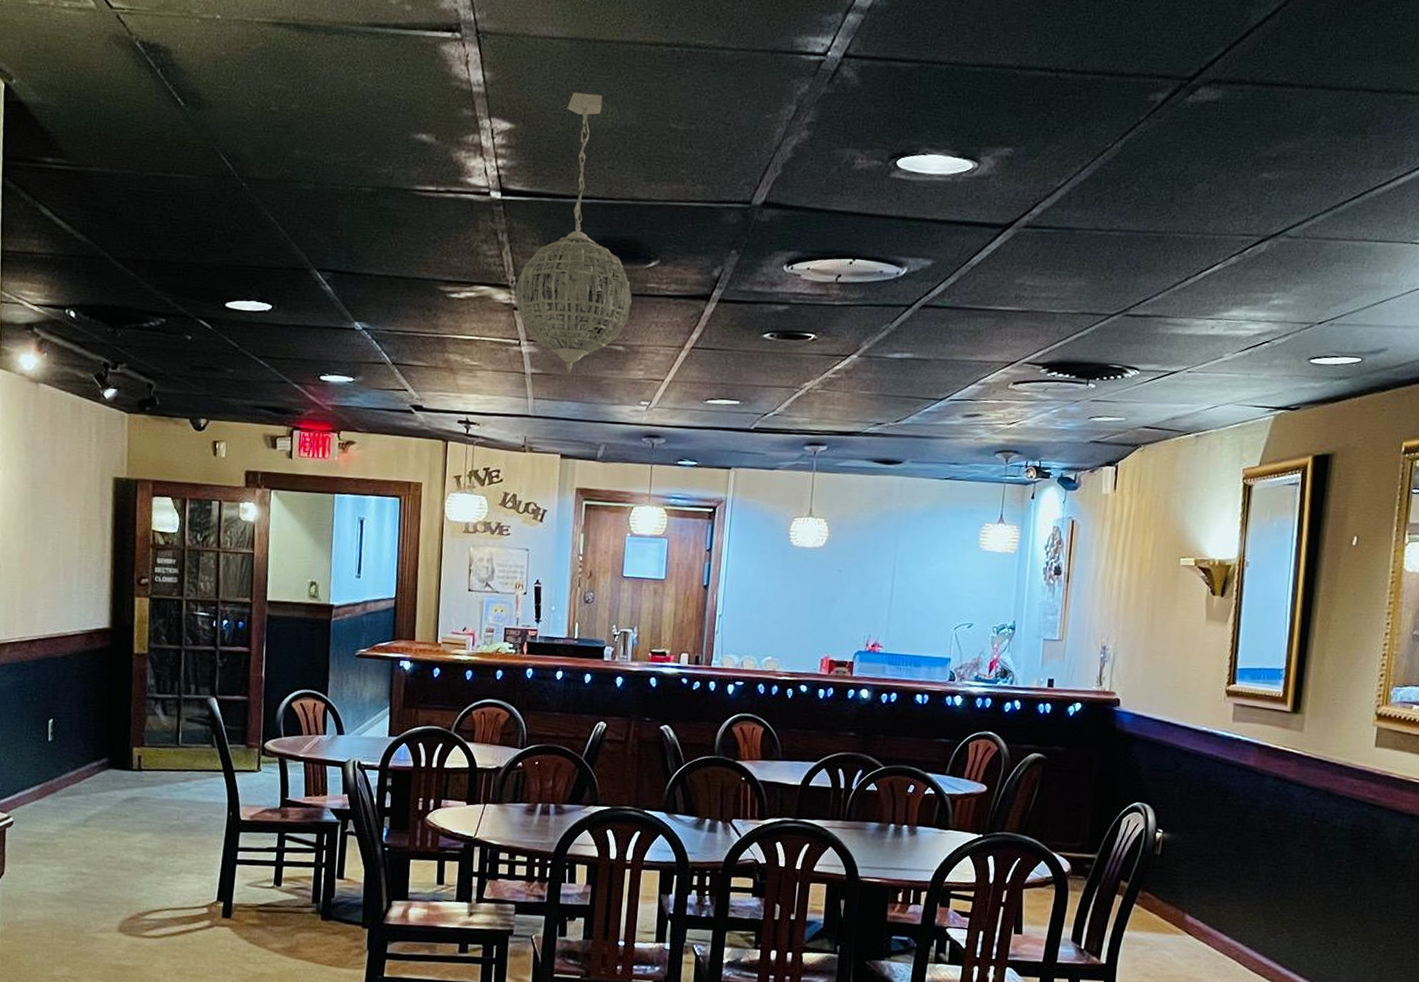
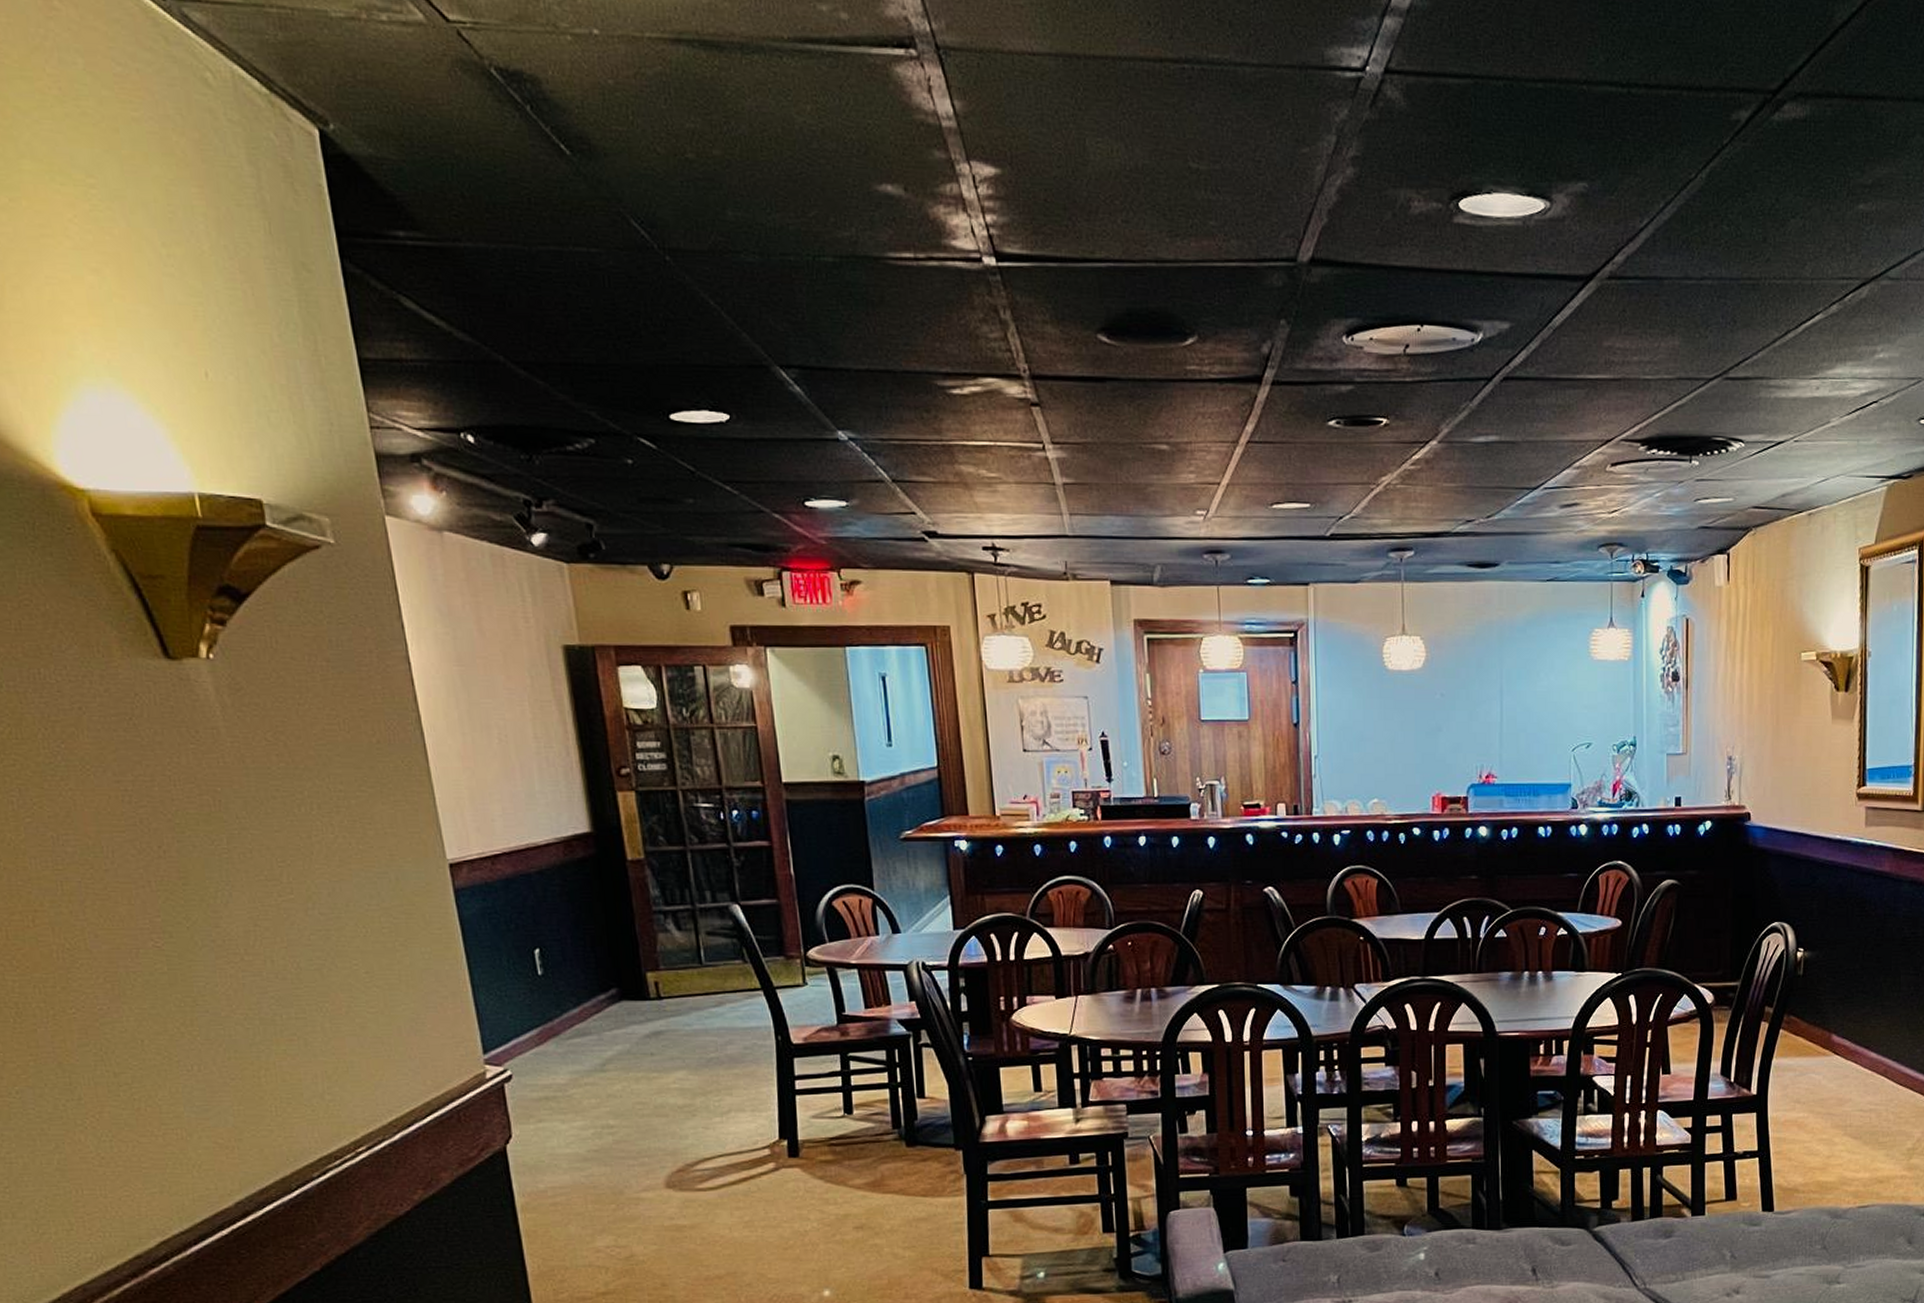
pendant light: present [515,92,633,374] -> none [1029,124,1172,482]

